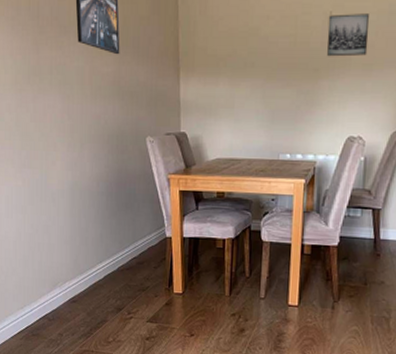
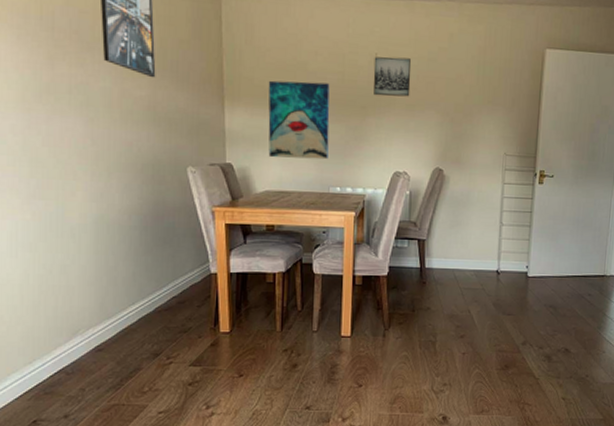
wall art: none [220,47,281,126] -> present [268,80,330,160]

